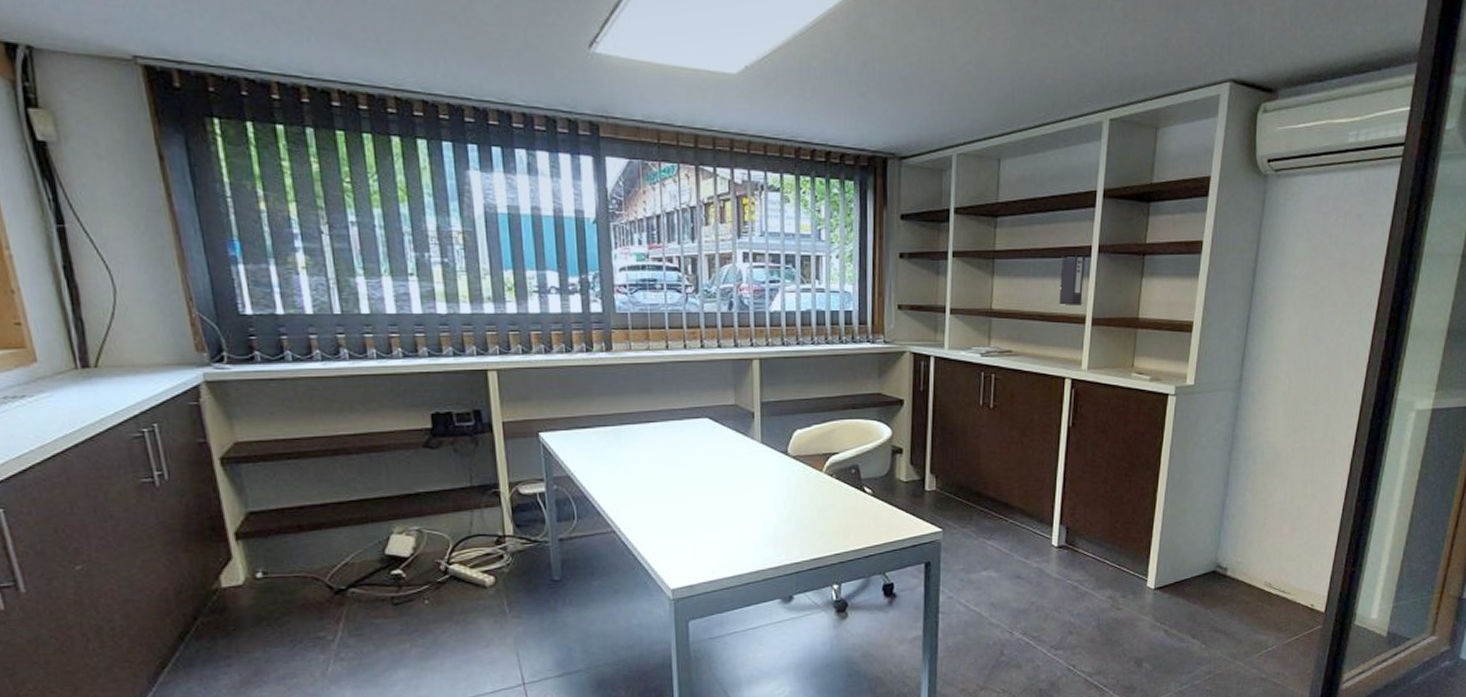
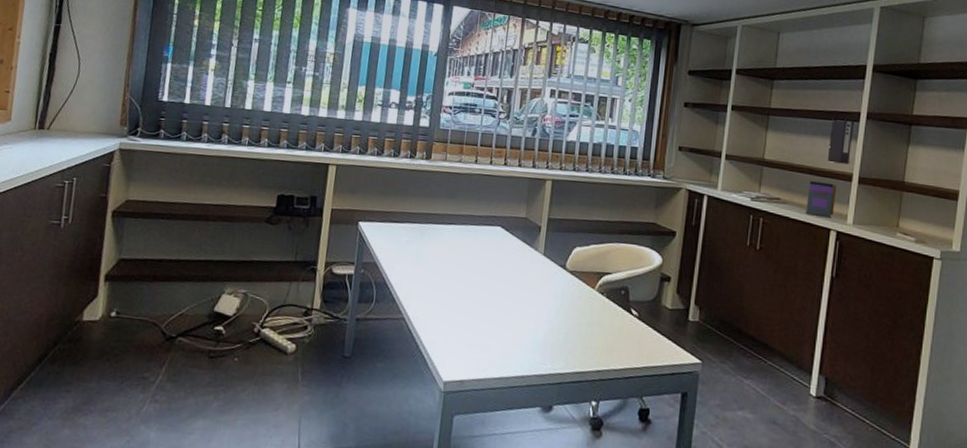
books: none [1039,328,1069,366] -> present [806,181,836,218]

